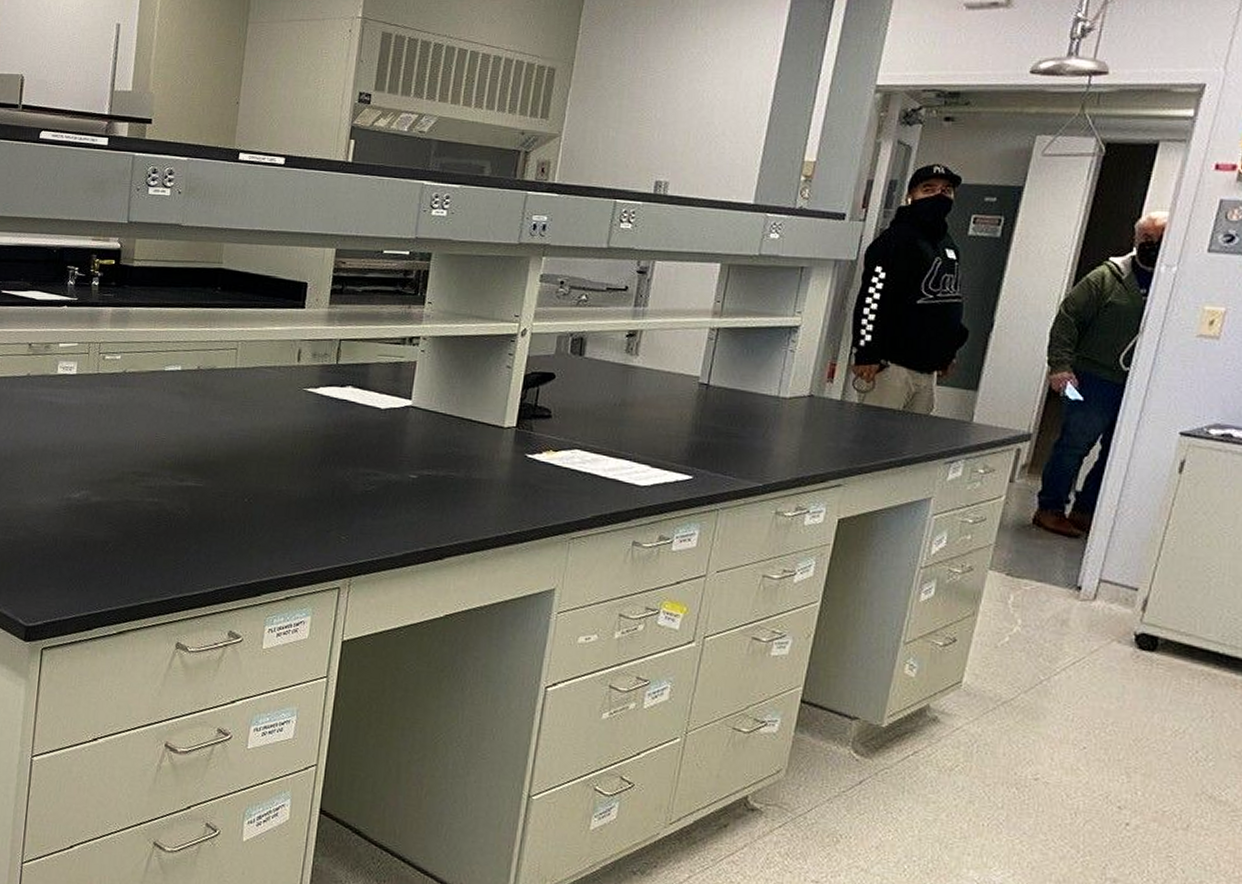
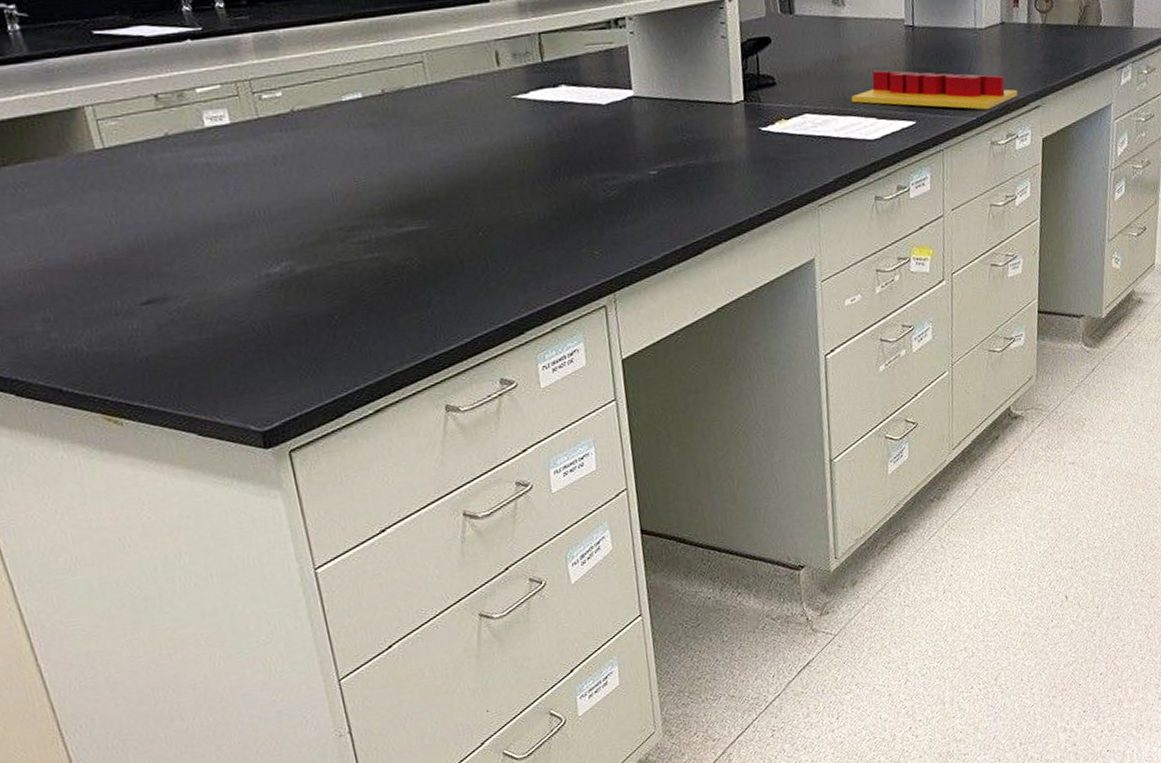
clipboard: none [626,420,817,479] -> present [851,70,1018,110]

